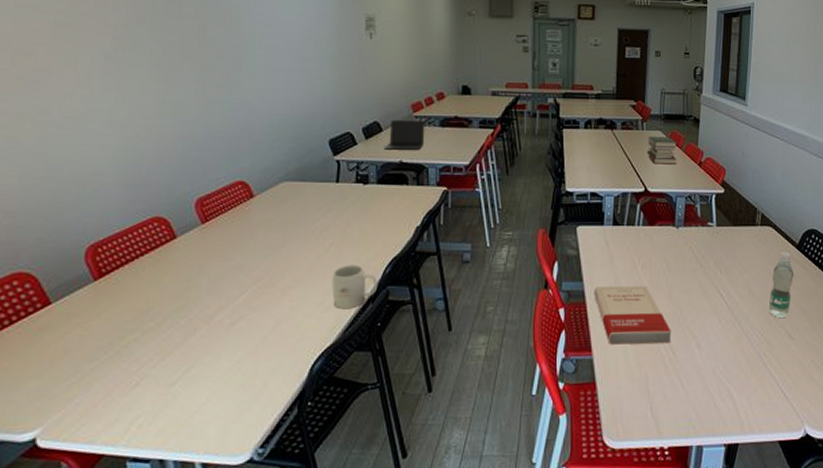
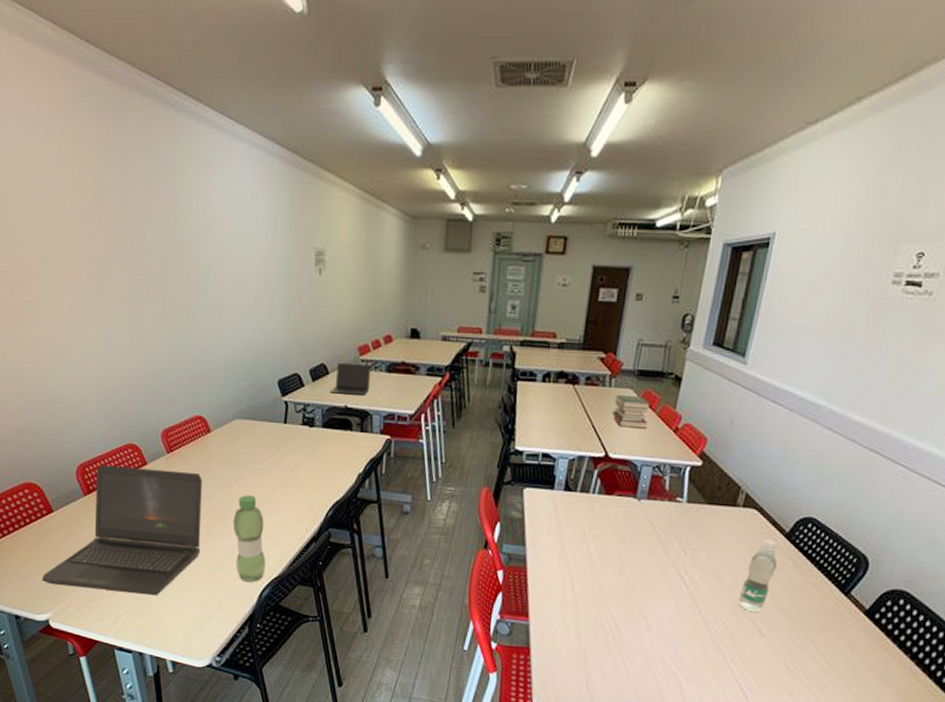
laptop computer: none [30,242,243,393] -> present [42,465,202,595]
water bottle: none [279,260,318,356] -> present [233,495,266,582]
mug: present [332,264,378,310] -> none [279,504,321,546]
book: present [594,285,671,345] -> none [536,553,619,621]

